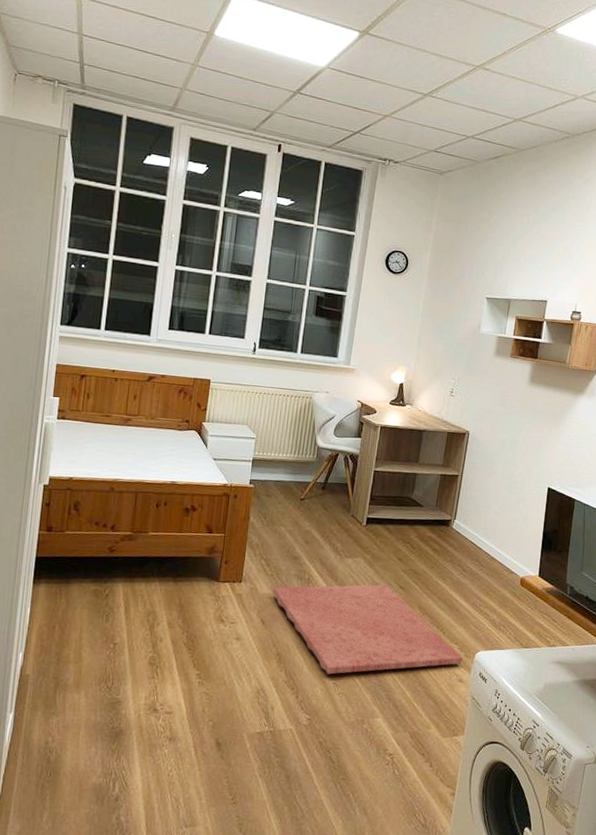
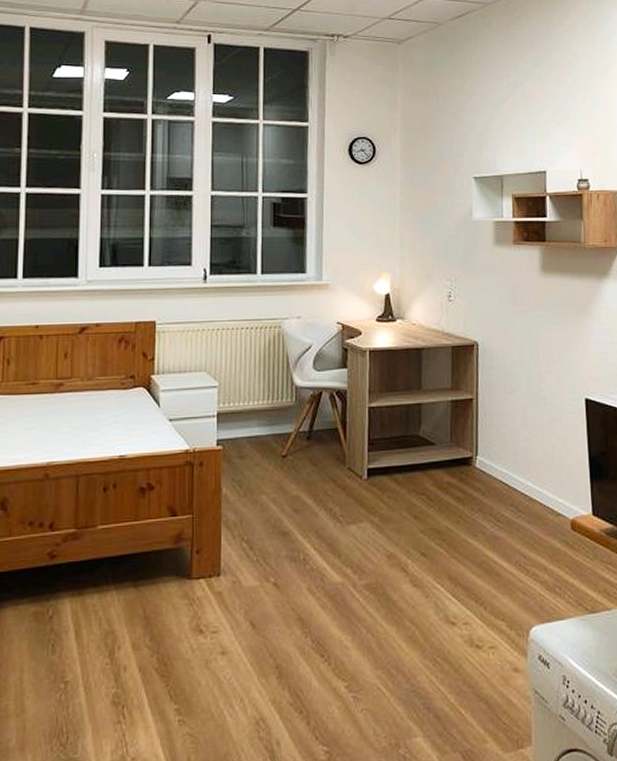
rug: present [272,584,463,675] -> none [261,552,514,686]

